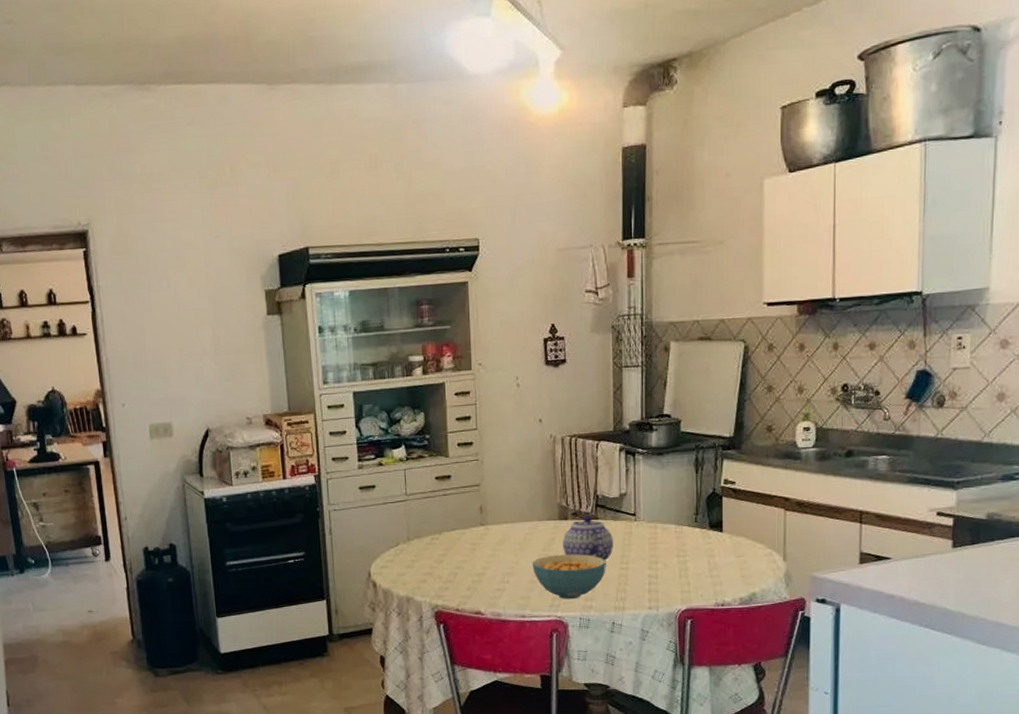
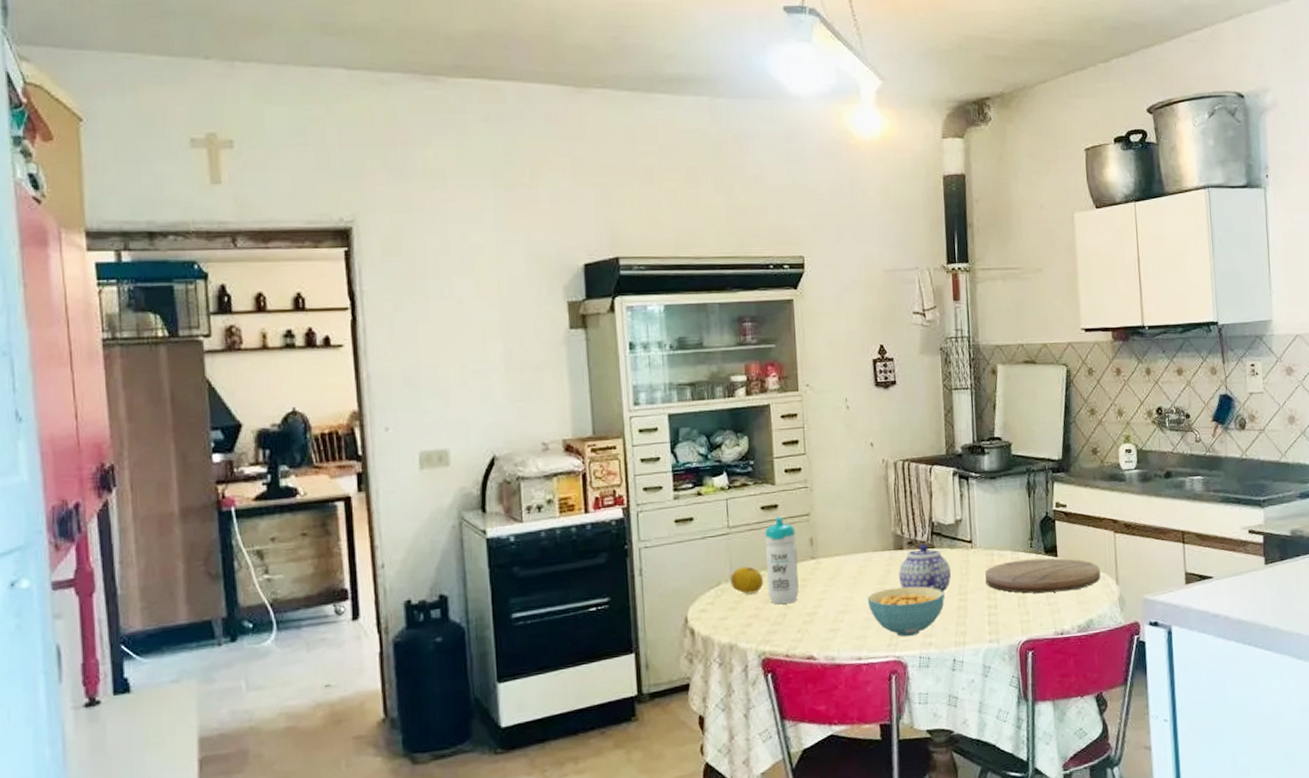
fruit: none [408,530,438,554] -> present [730,566,764,594]
water bottle: none [438,486,469,565] -> present [764,516,799,605]
cutting board: none [648,532,767,566] -> present [985,558,1101,594]

